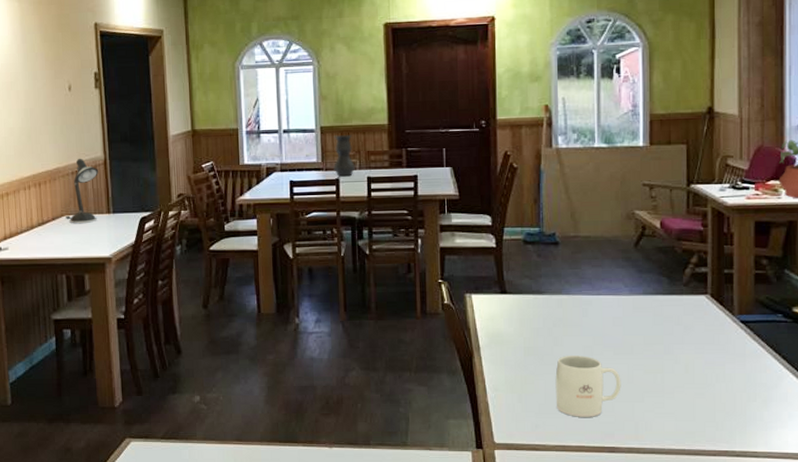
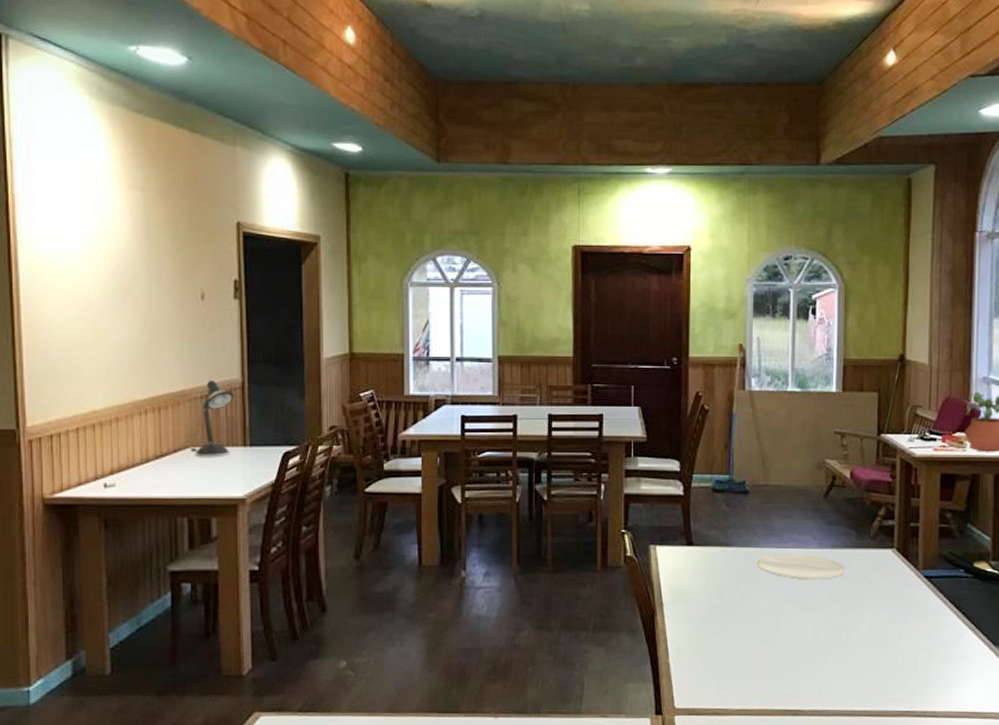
vase: present [333,135,355,178] -> none [511,367,535,414]
mug: present [555,355,621,417] -> none [740,612,807,679]
plate: none [569,300,659,325] -> present [756,553,846,580]

